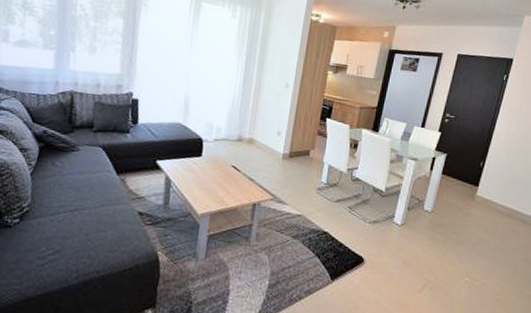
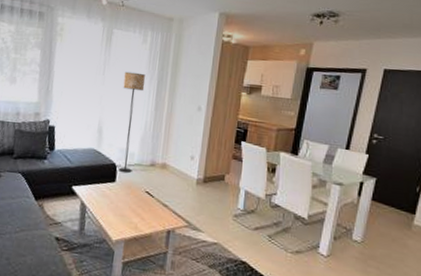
floor lamp: none [205,46,234,148] -> present [119,71,145,174]

